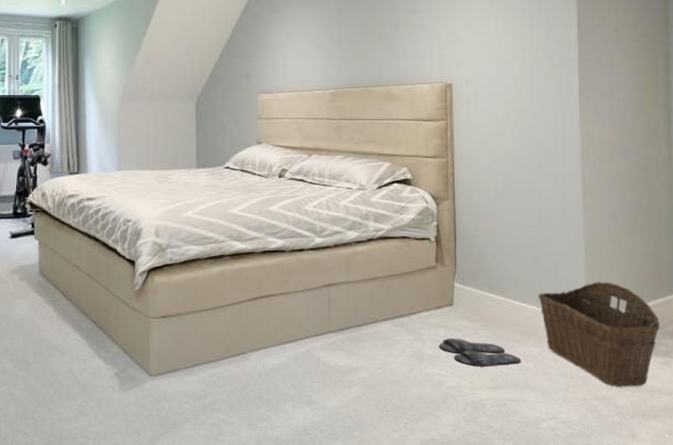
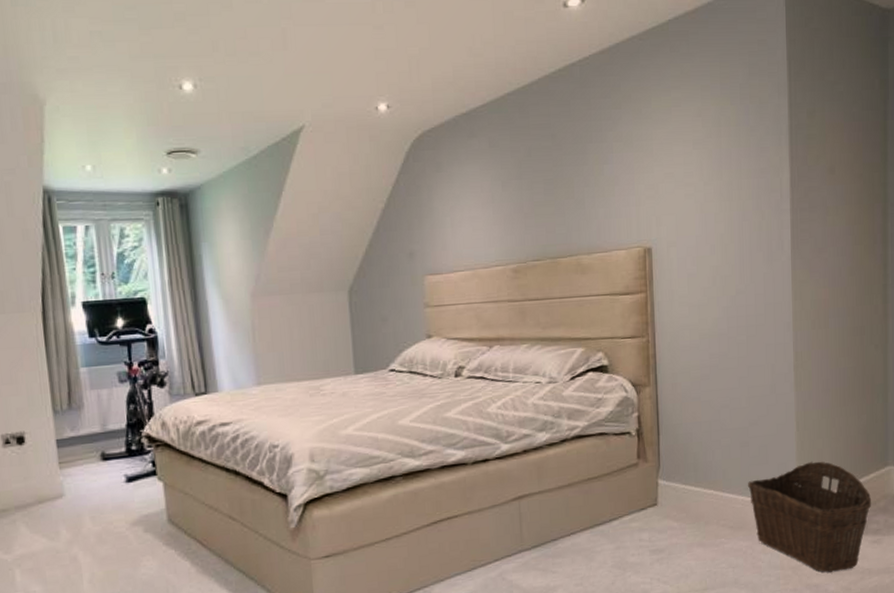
slippers: present [439,337,521,367] -> none [643,541,730,570]

